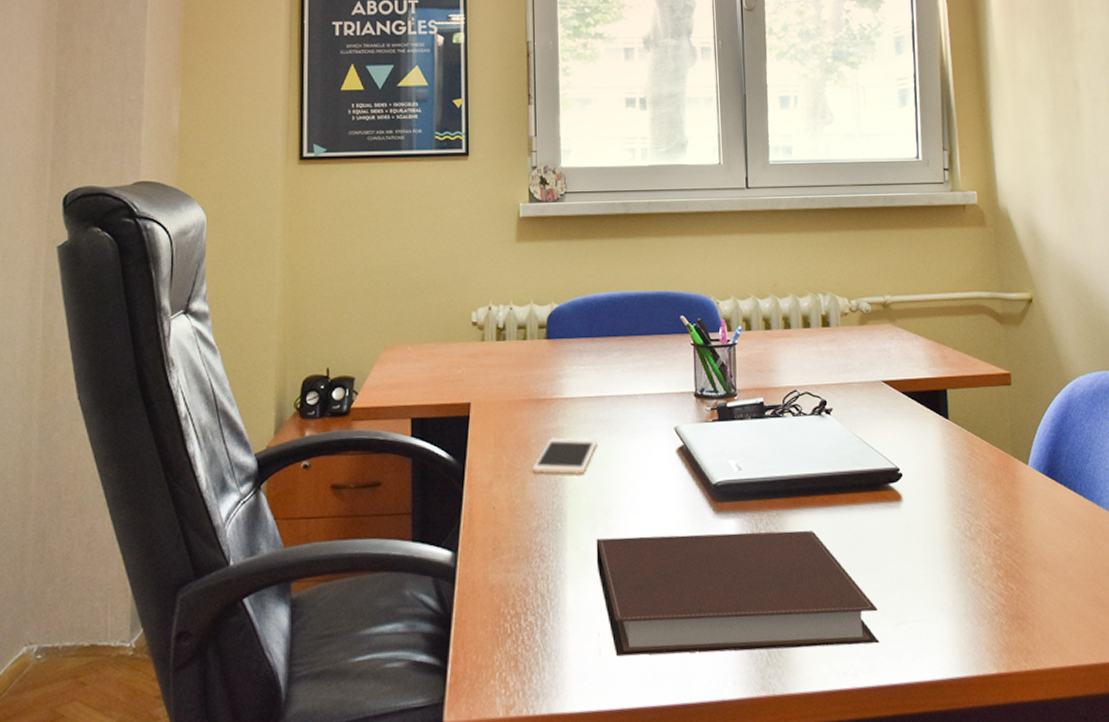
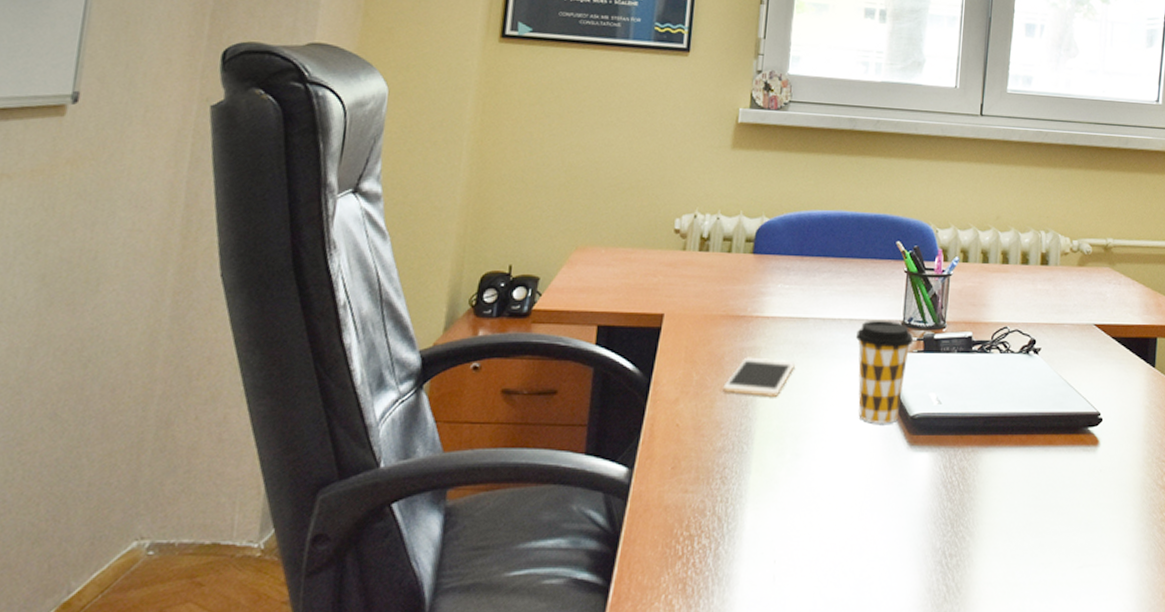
notebook: present [596,530,880,656] -> none [780,464,1062,586]
coffee cup: none [652,392,708,494] -> present [856,319,914,424]

